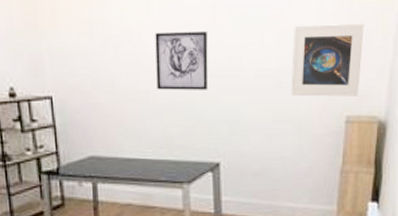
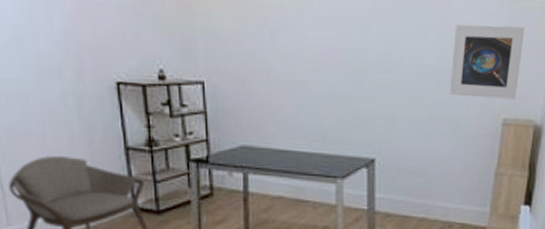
wall art: present [155,31,209,90] -> none [314,22,368,84]

